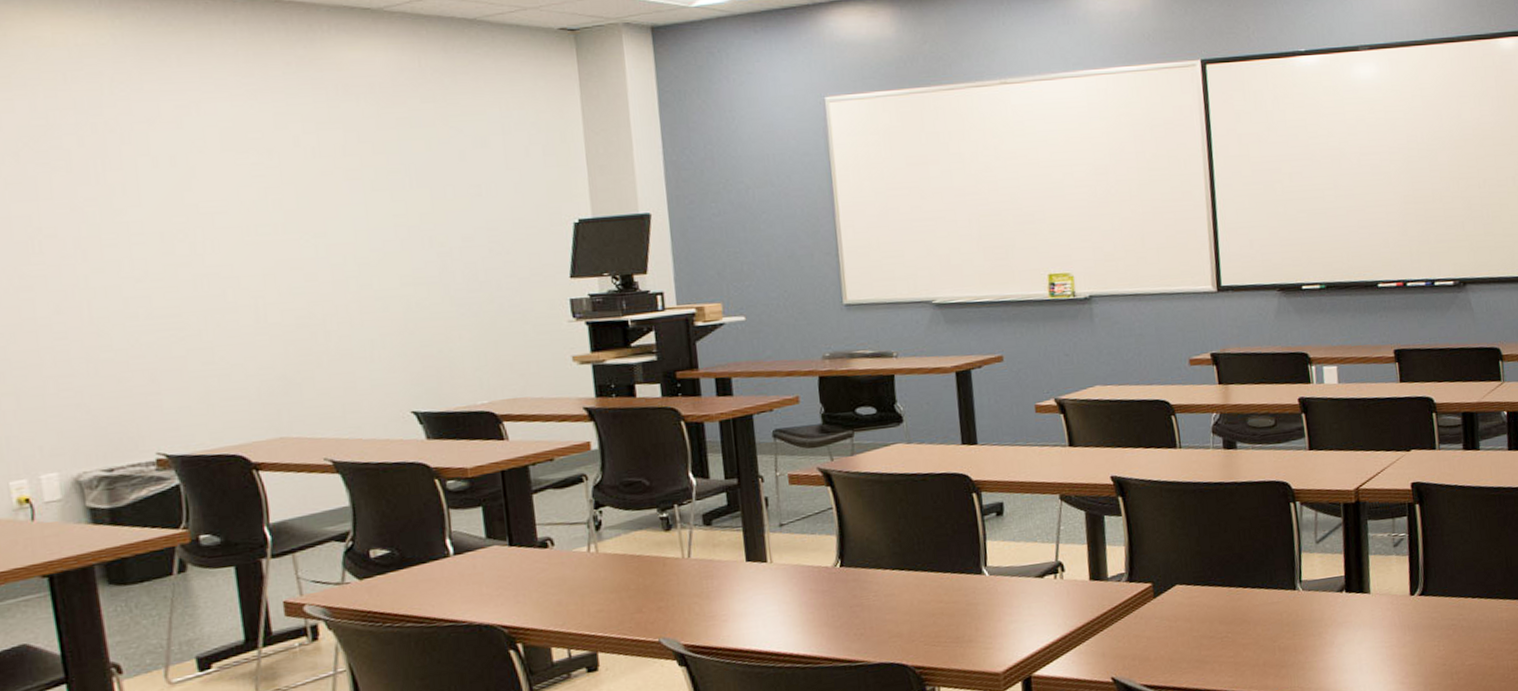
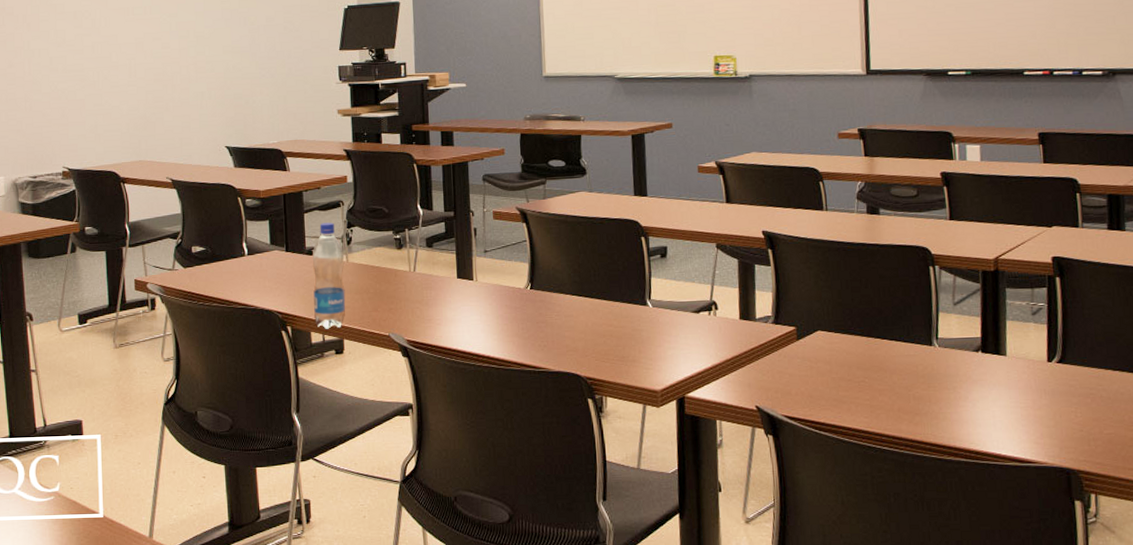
bottle: none [547,503,599,642] -> present [312,222,346,329]

